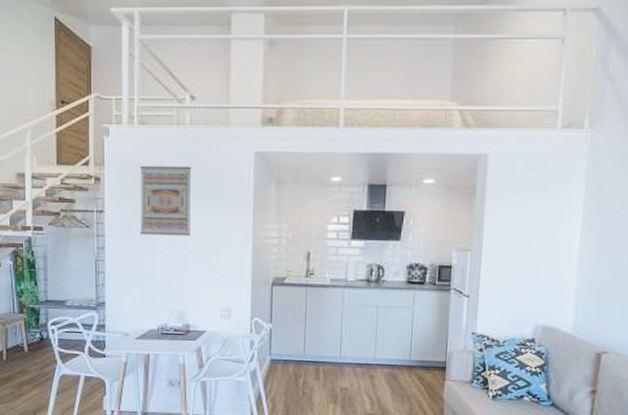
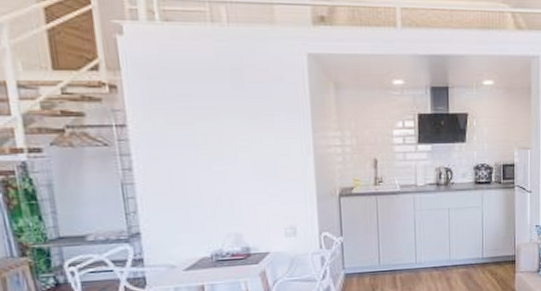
wall art: present [140,165,192,236] -> none [168,69,240,151]

